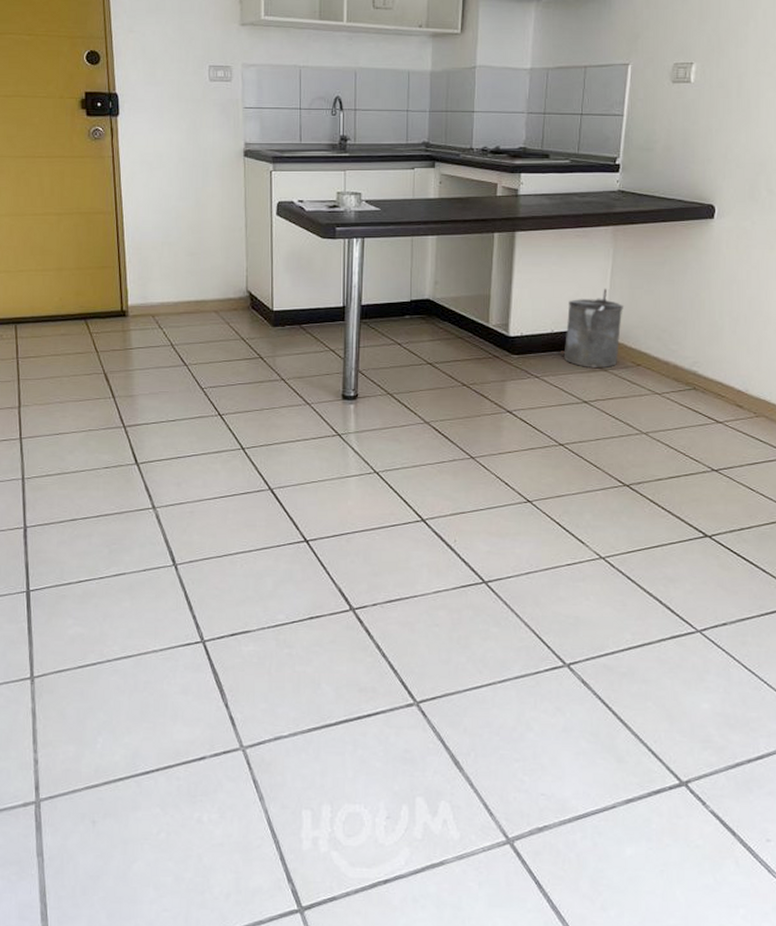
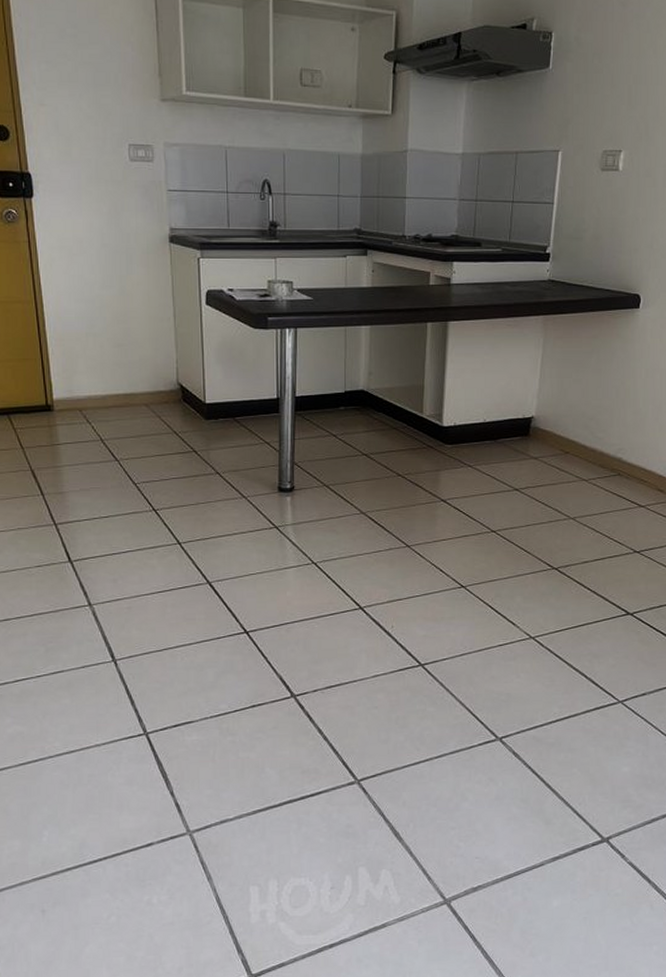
bucket: present [560,288,625,368] -> none [492,377,554,456]

